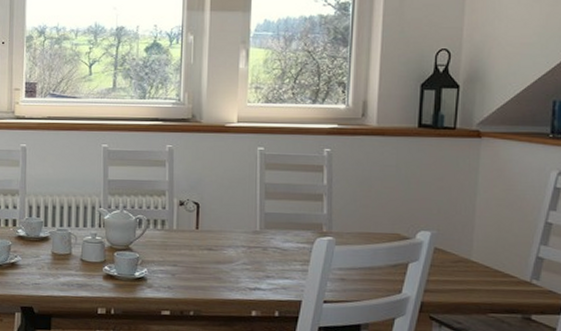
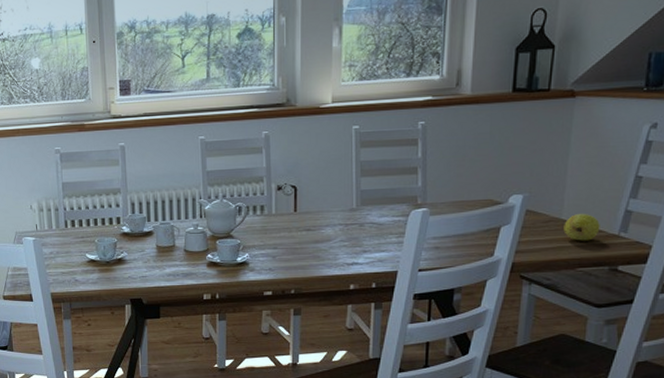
fruit: none [473,255,511,286] -> present [563,213,600,241]

